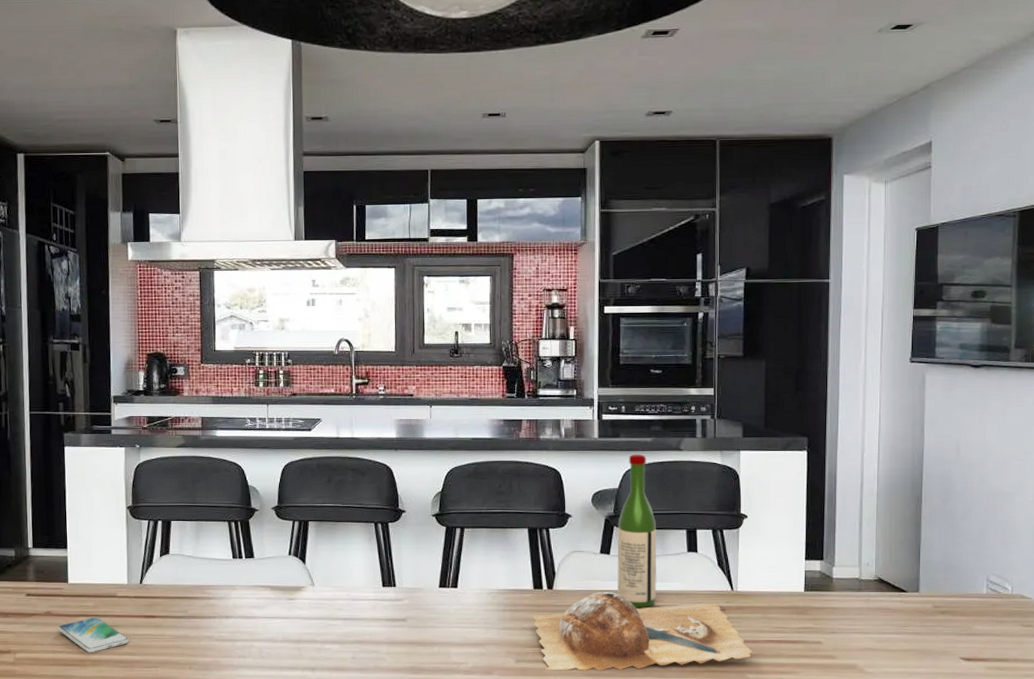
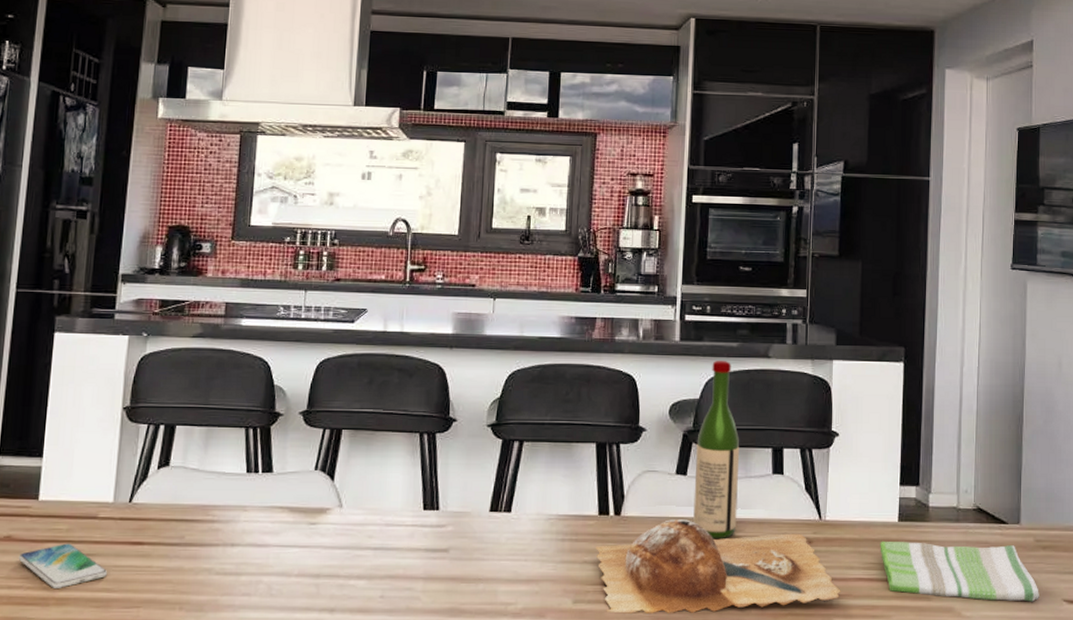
dish towel: none [787,608,938,660] -> present [880,541,1039,602]

